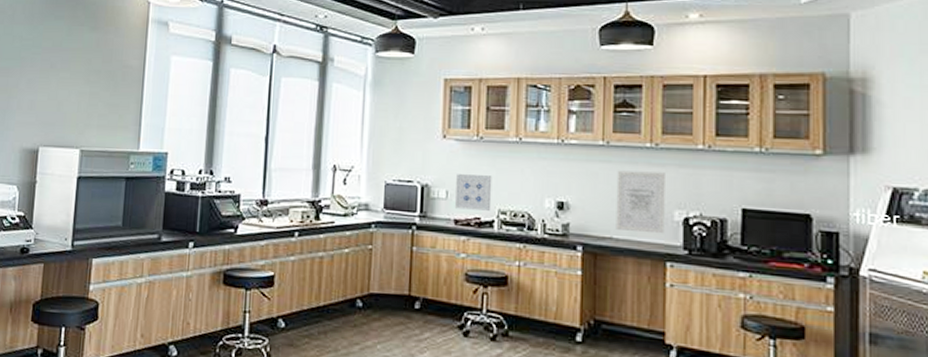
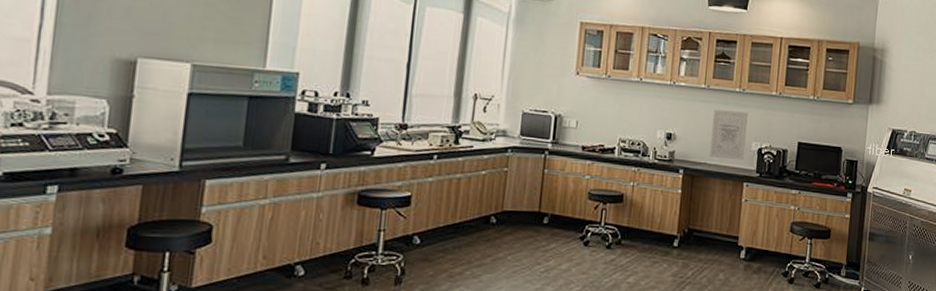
wall art: present [454,174,492,211] -> none [582,107,616,139]

